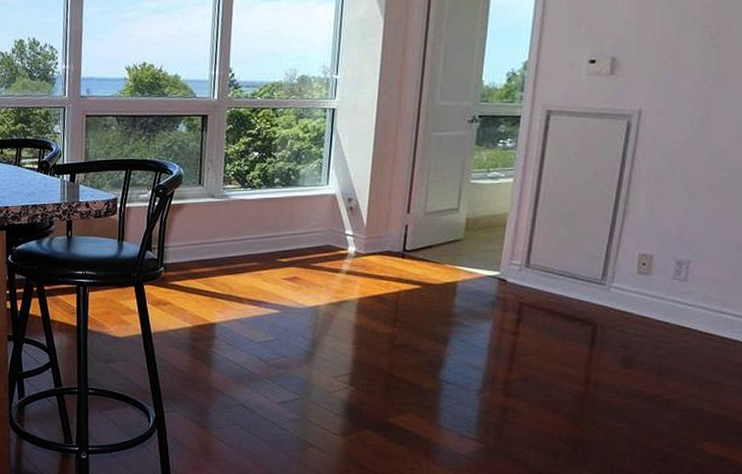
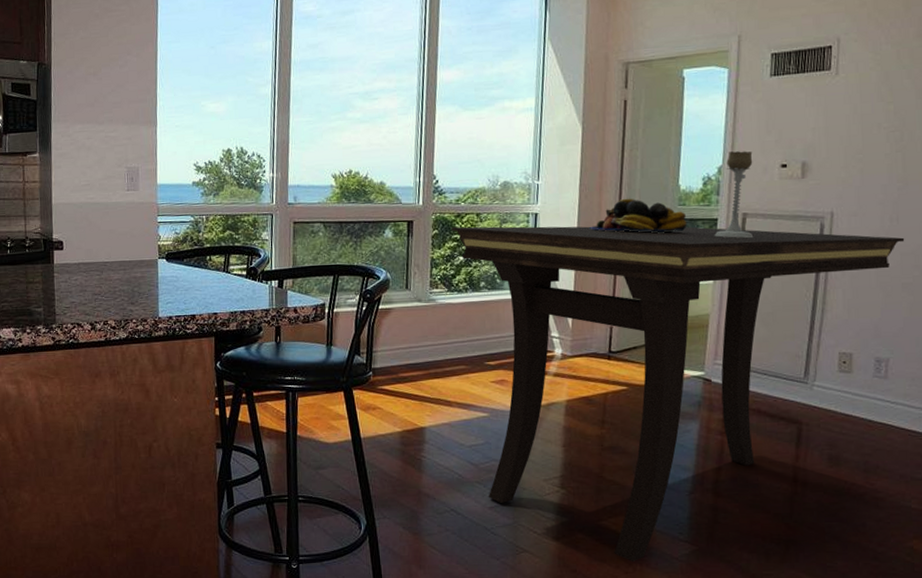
dining table: none [247,121,715,458] -> present [452,226,905,561]
fruit bowl: none [388,93,489,131] -> present [590,198,687,234]
candle holder: none [516,45,560,137] -> present [714,151,754,239]

